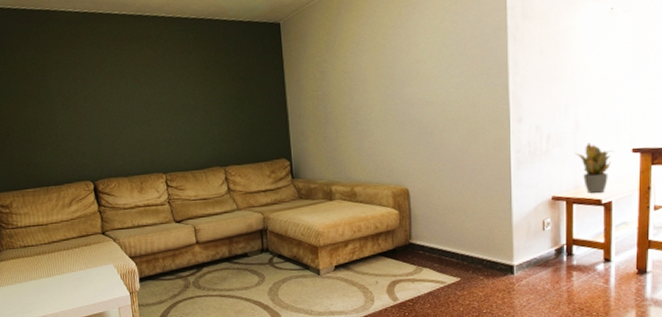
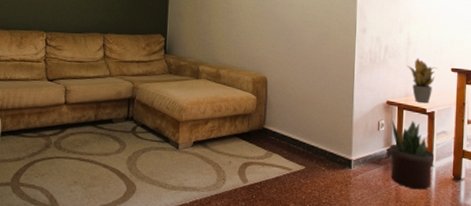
planter: none [557,215,613,289] -> present [389,121,435,190]

